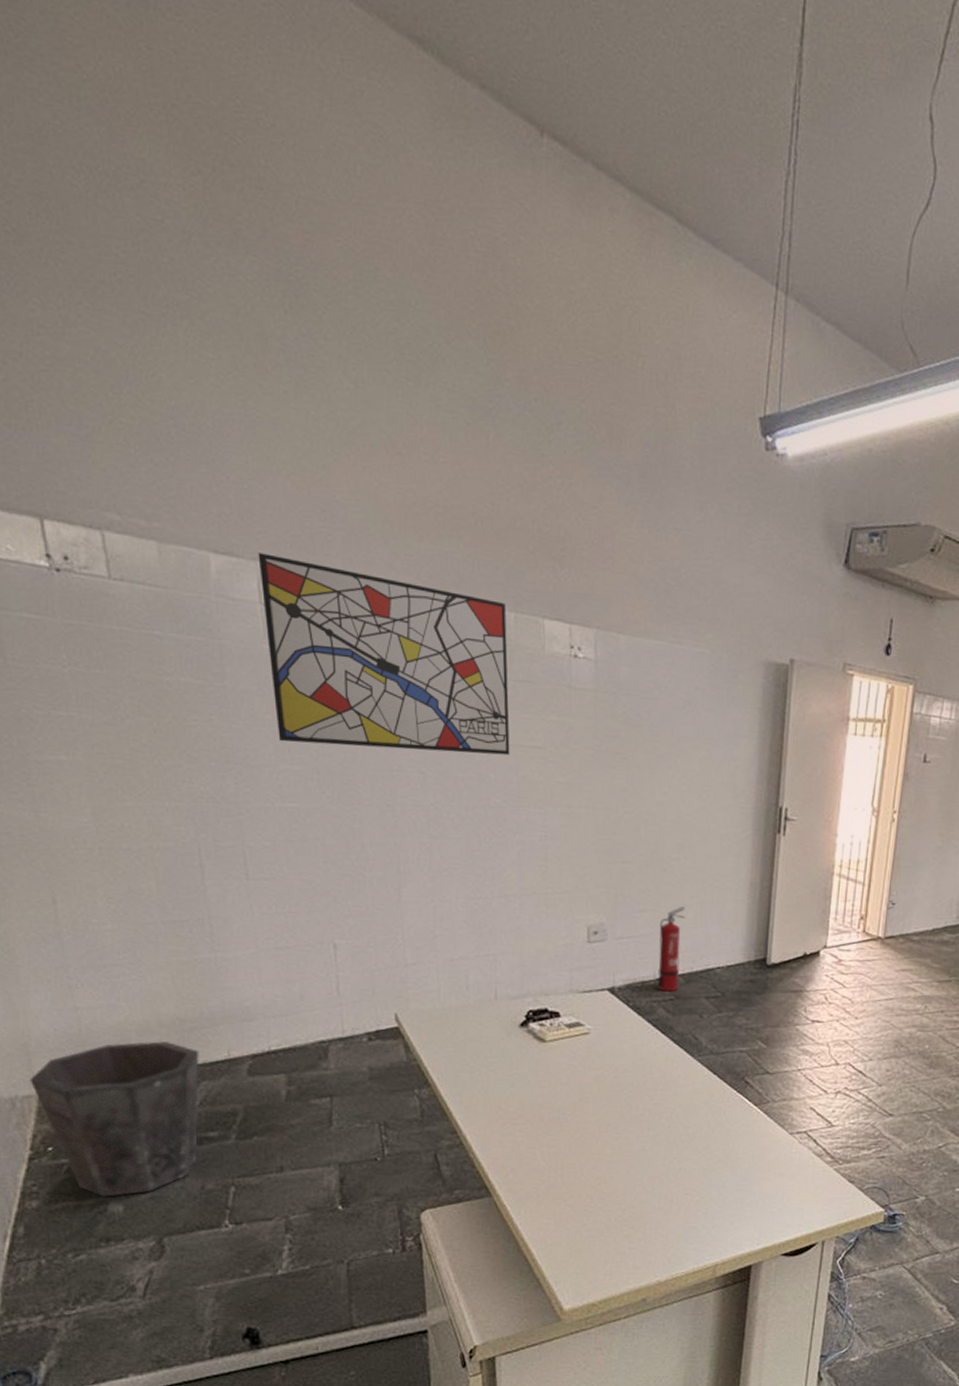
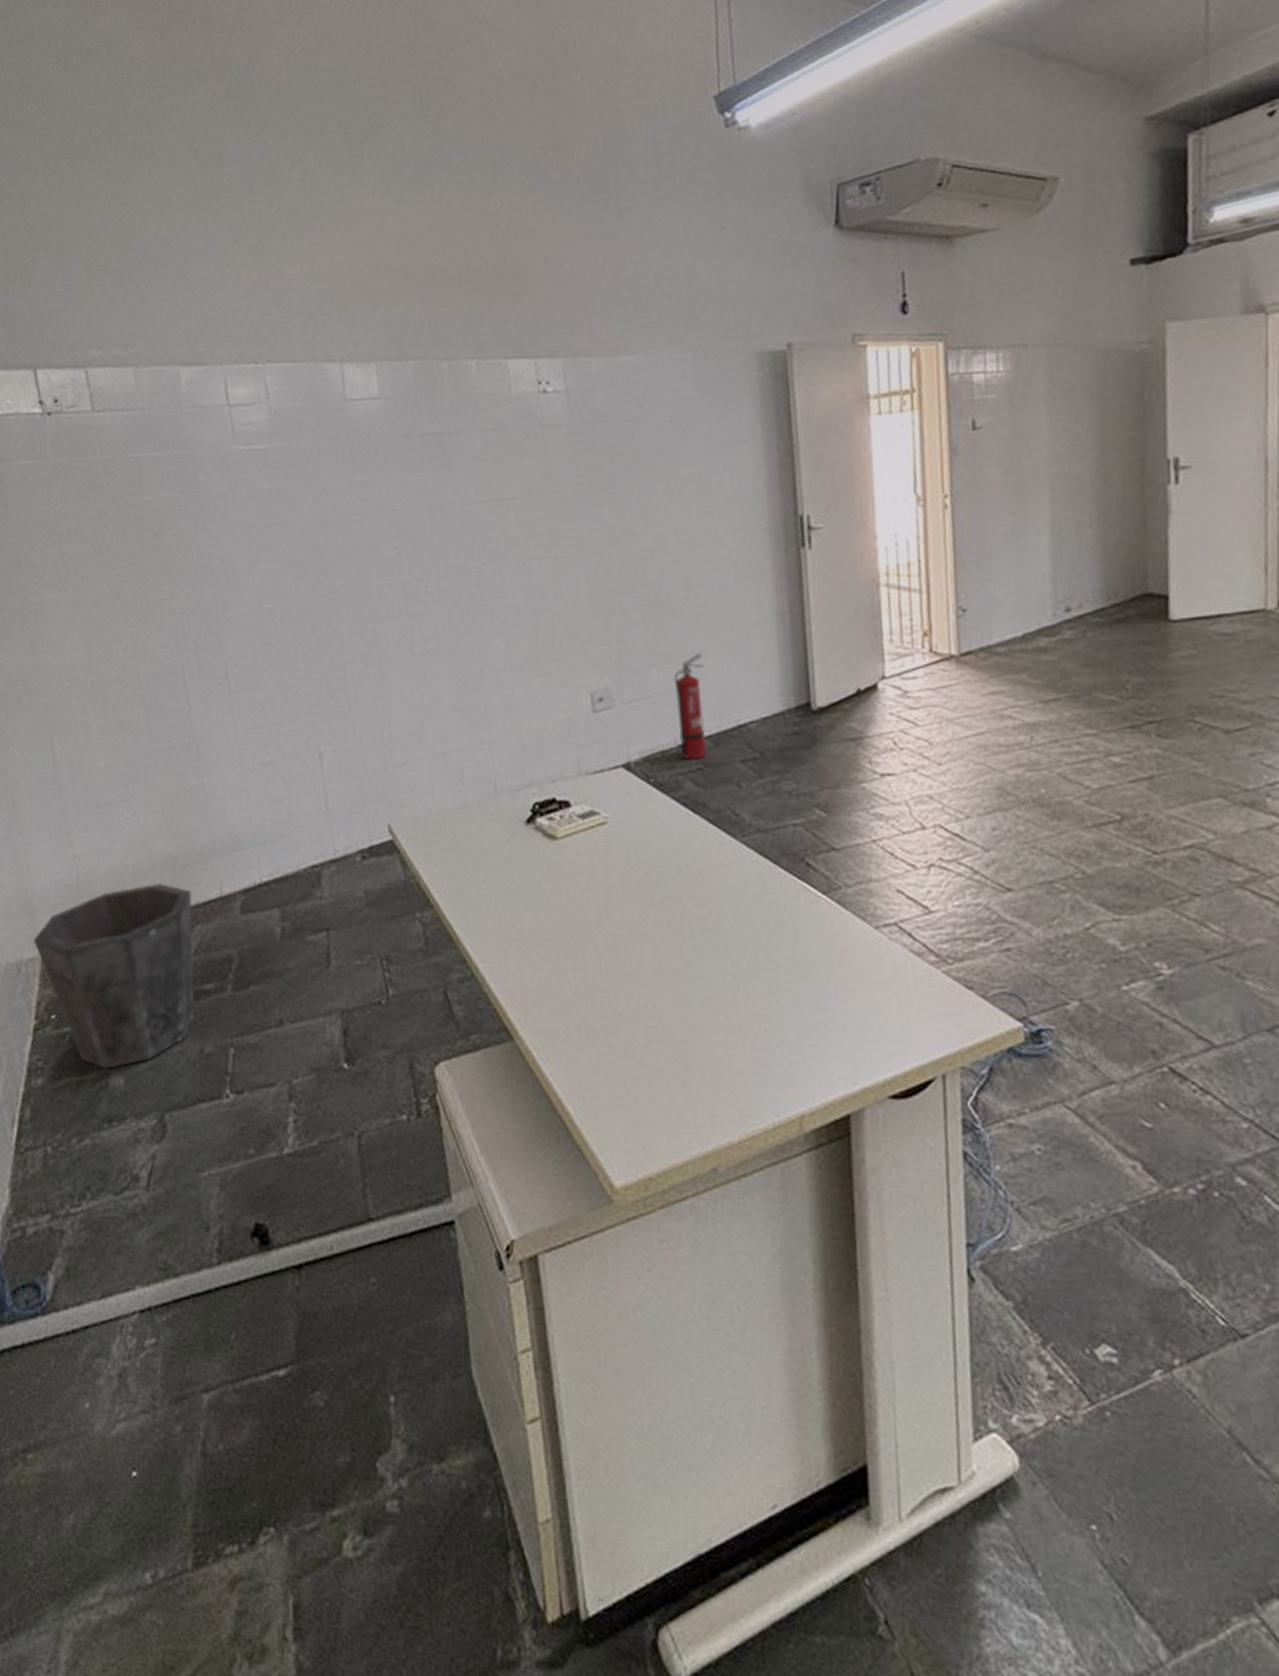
wall art: present [258,553,510,756] -> none [223,351,485,542]

